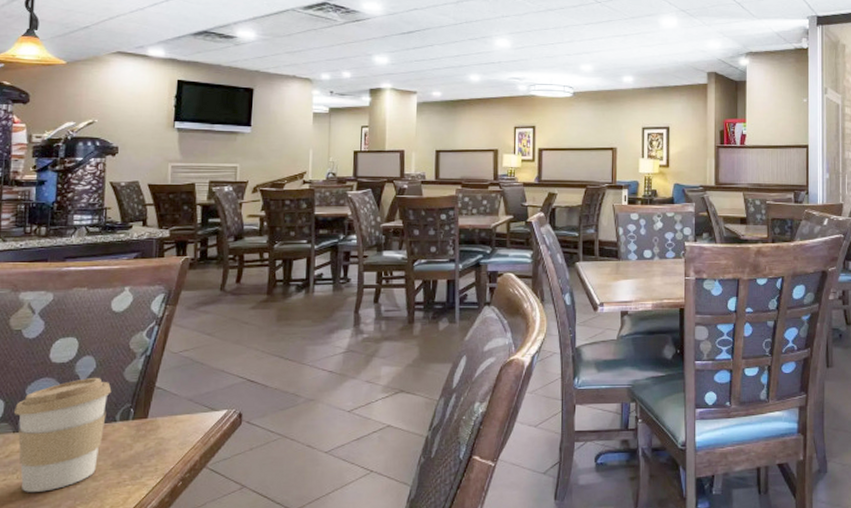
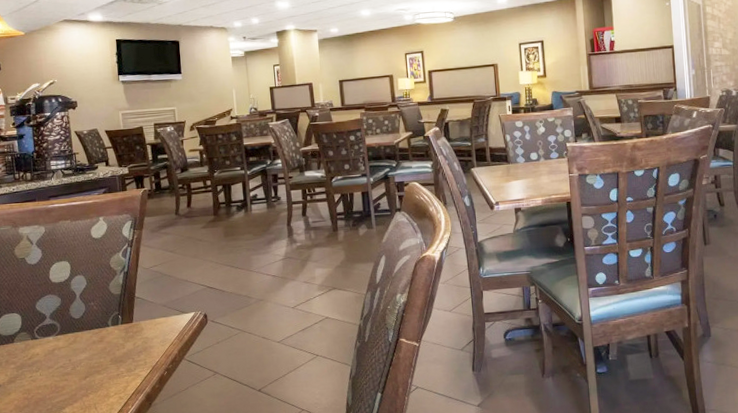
coffee cup: present [14,377,112,492] -> none [30,292,102,386]

